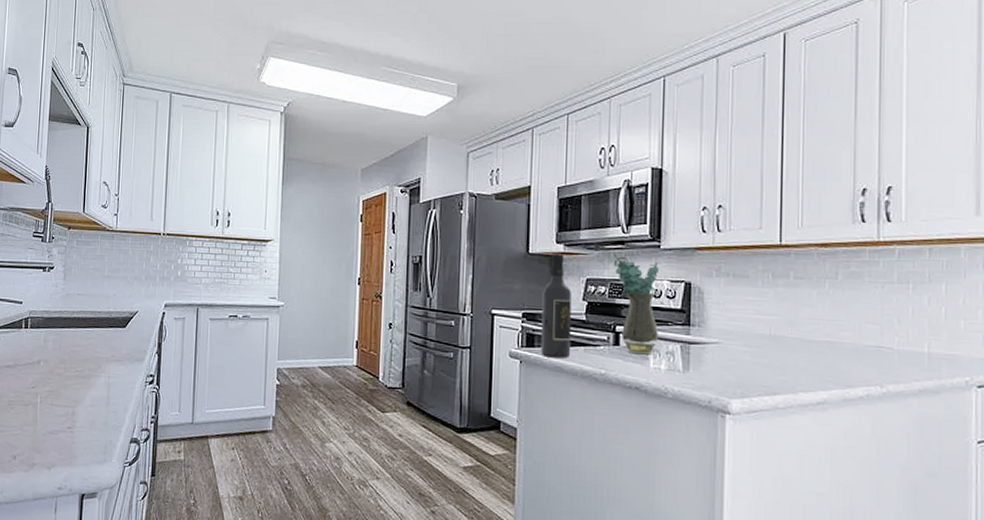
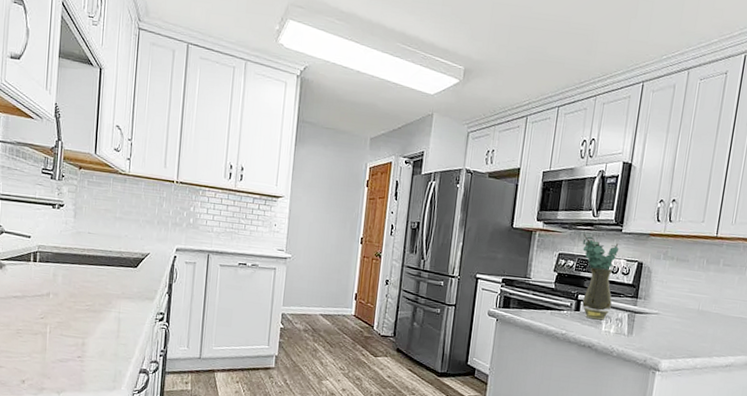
wine bottle: present [540,254,572,359] -> none [514,229,545,320]

